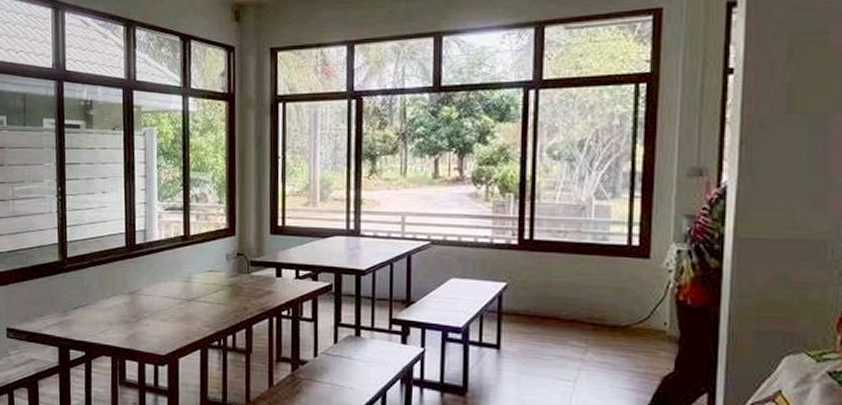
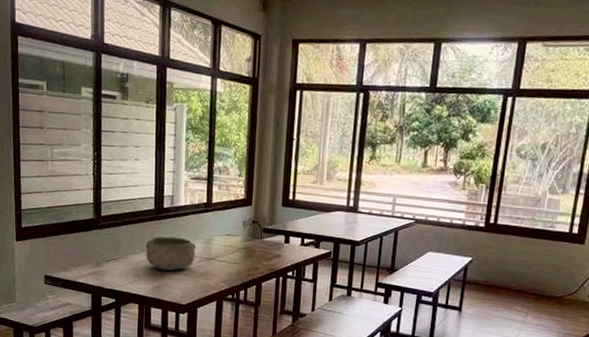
bowl: none [117,276,174,316] -> present [145,236,196,271]

